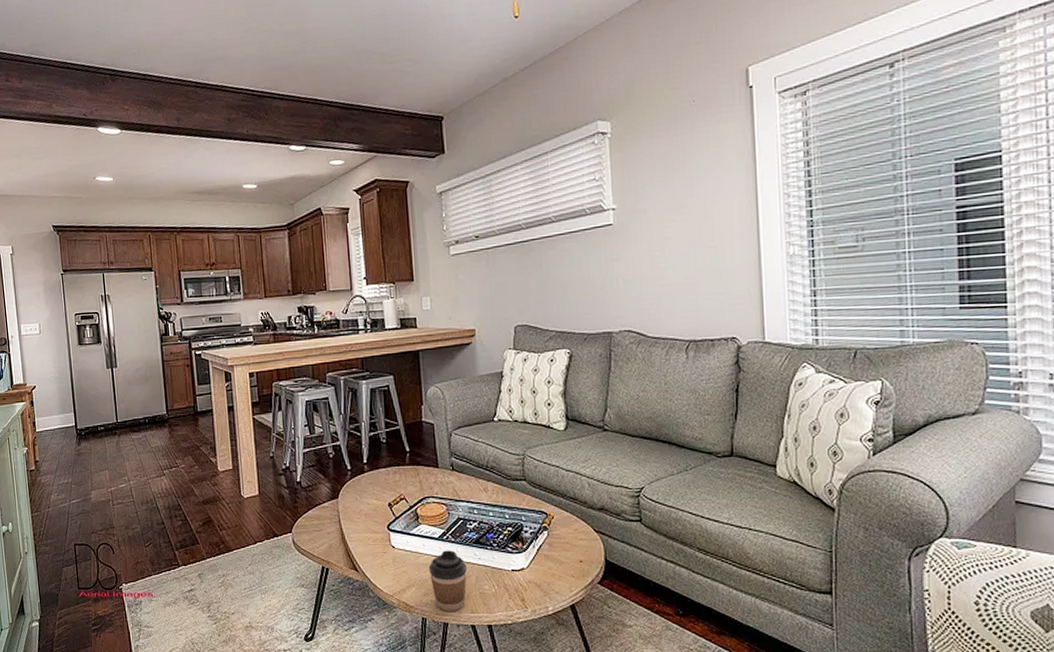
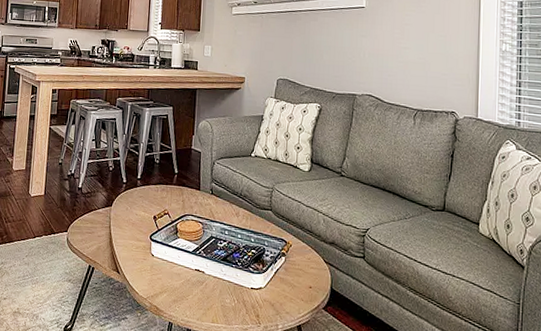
coffee cup: present [428,550,467,611] -> none [180,263,213,319]

